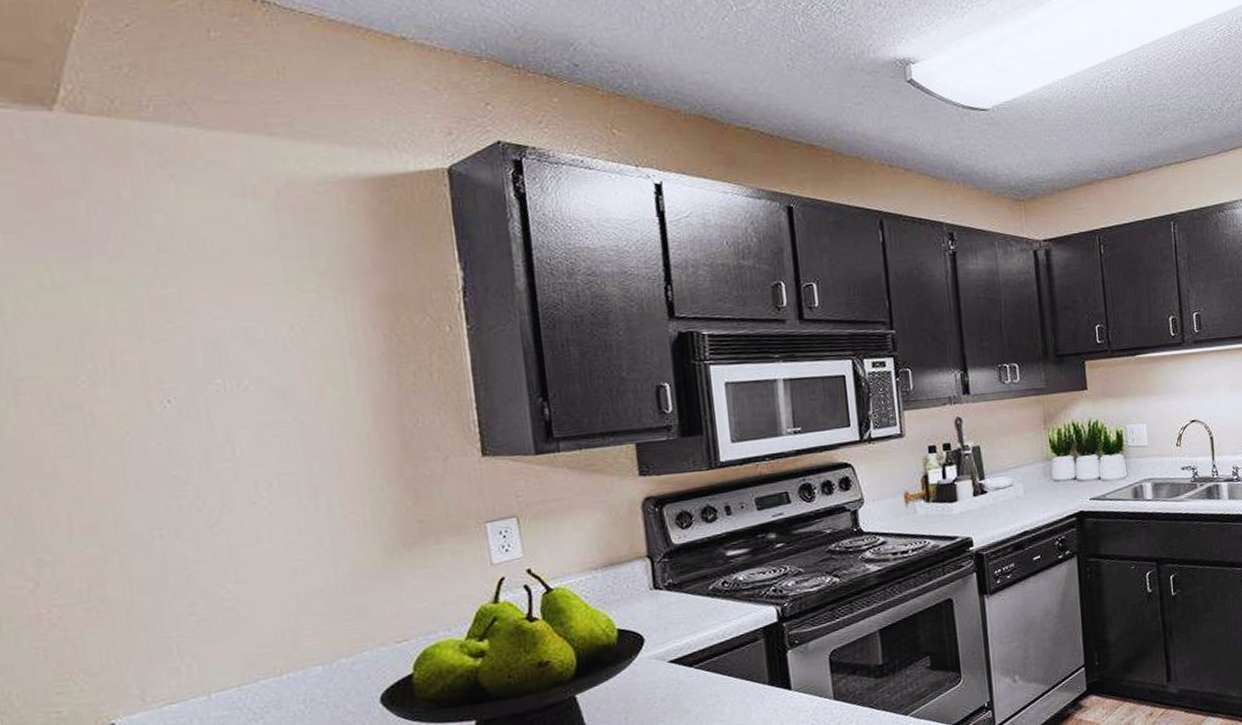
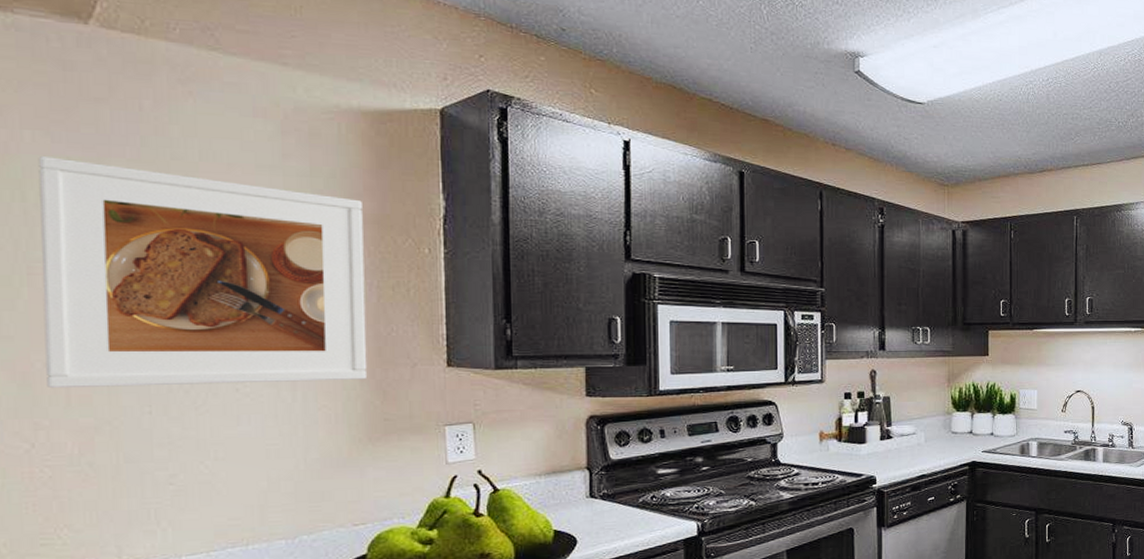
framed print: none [13,262,396,520] -> present [38,156,368,389]

